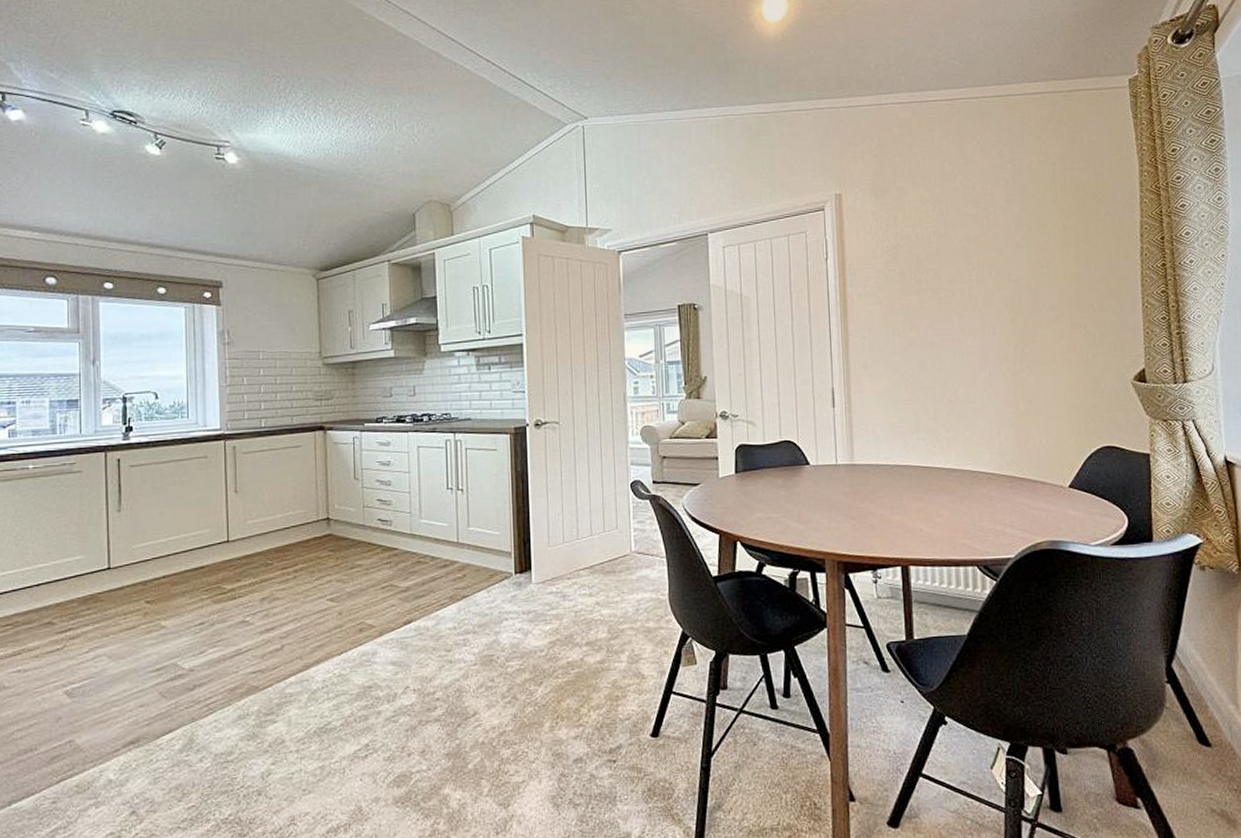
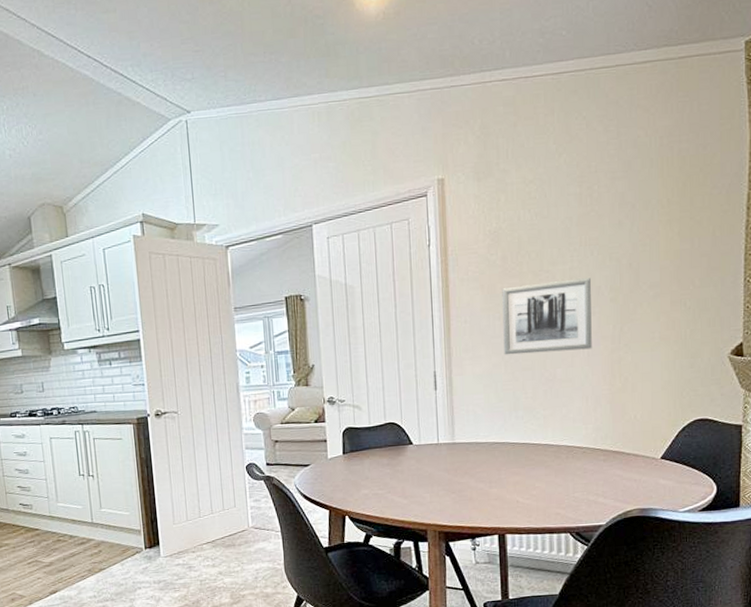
wall art: none [901,297,994,373] -> present [502,278,592,355]

